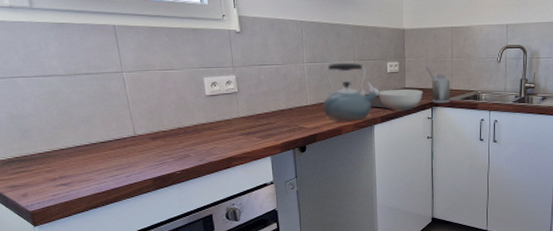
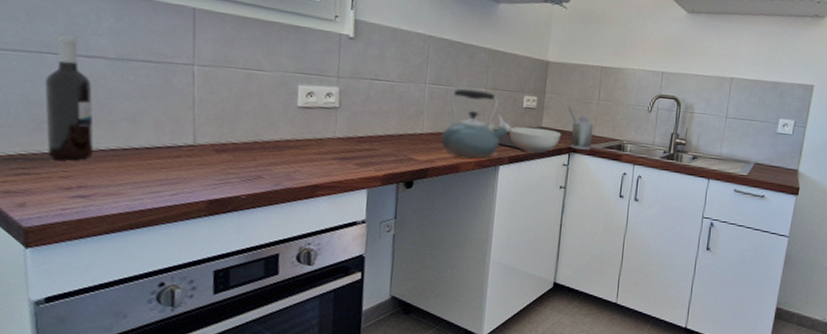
wine bottle: none [20,62,66,159] -> present [44,35,94,161]

